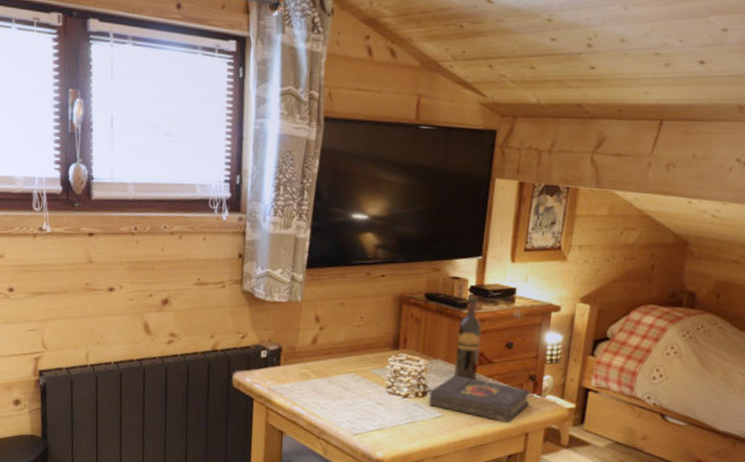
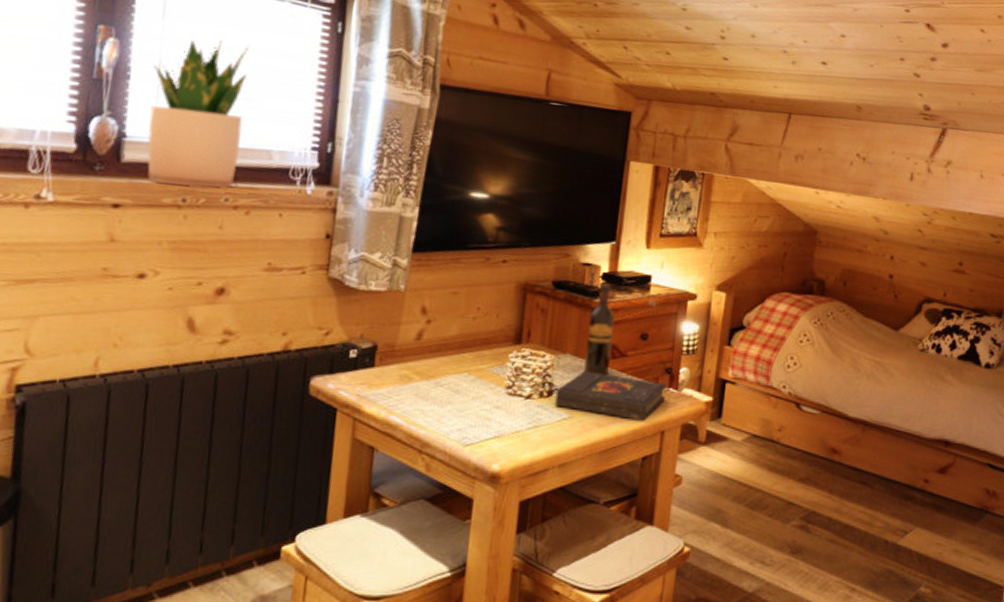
planter: none [108,93,173,219] -> present [147,40,249,190]

